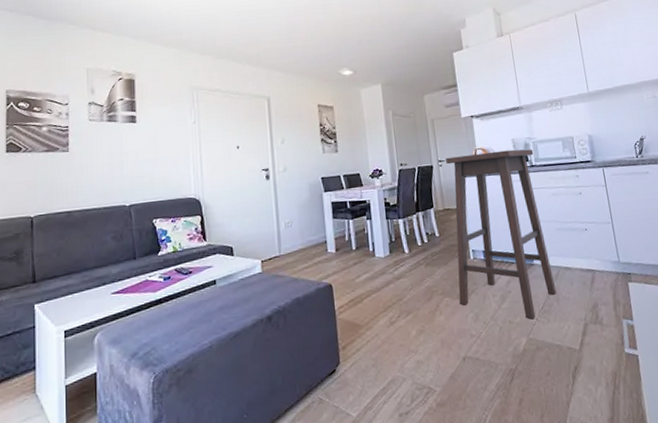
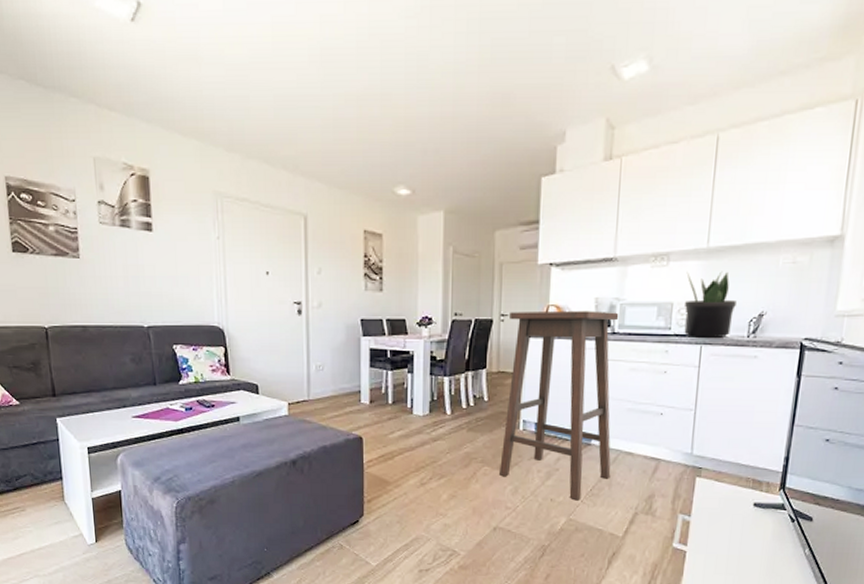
planter: none [577,109,623,163] -> present [684,271,736,338]

